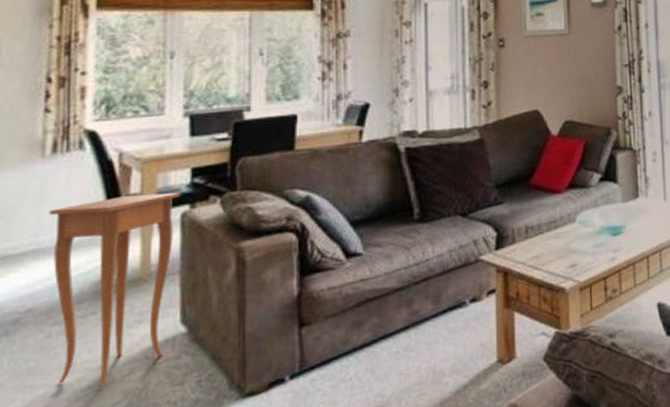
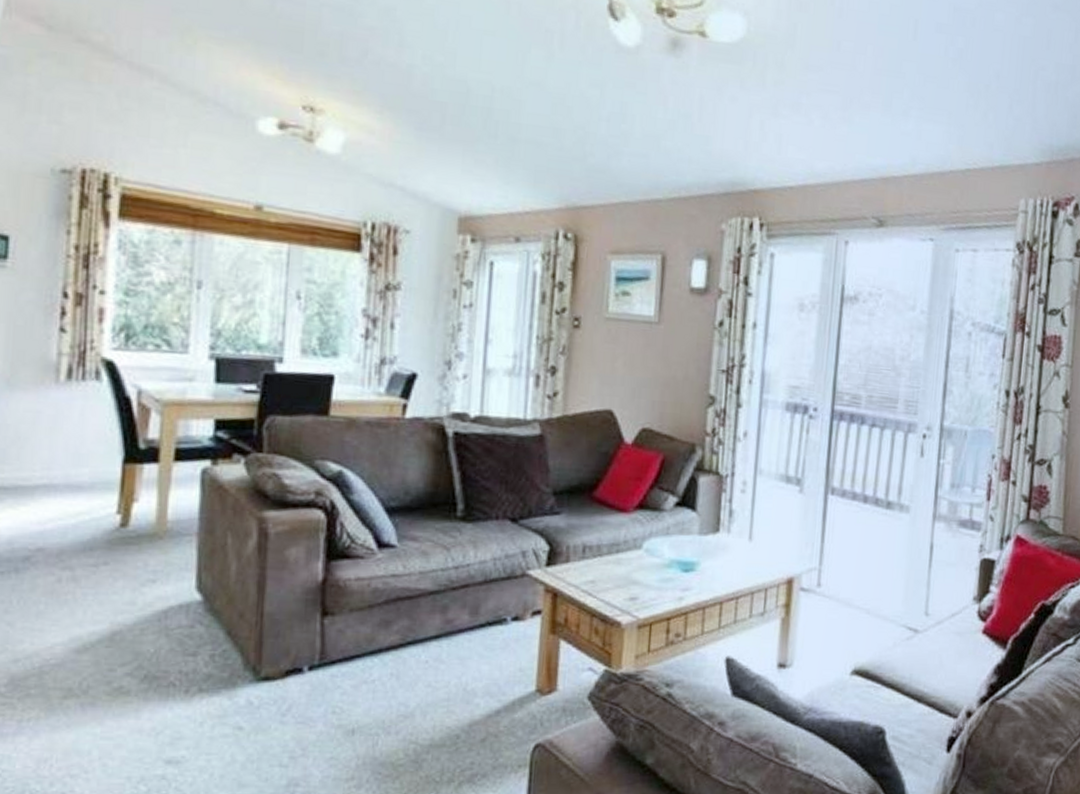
side table: present [49,192,180,385] -> none [62,439,202,641]

